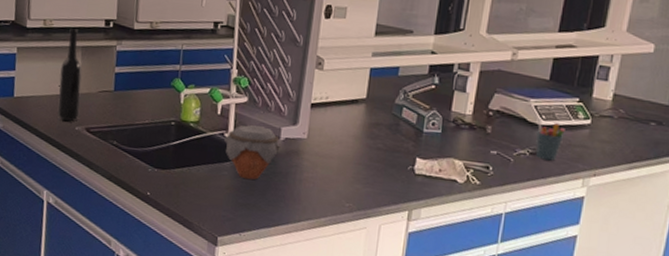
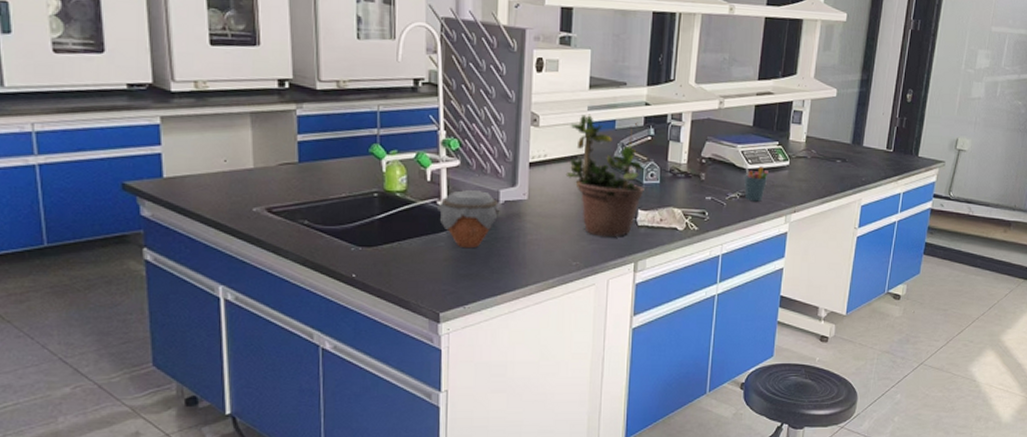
bottle: present [57,28,82,121] -> none [223,91,256,201]
potted plant: none [345,60,424,184] -> present [565,114,644,238]

